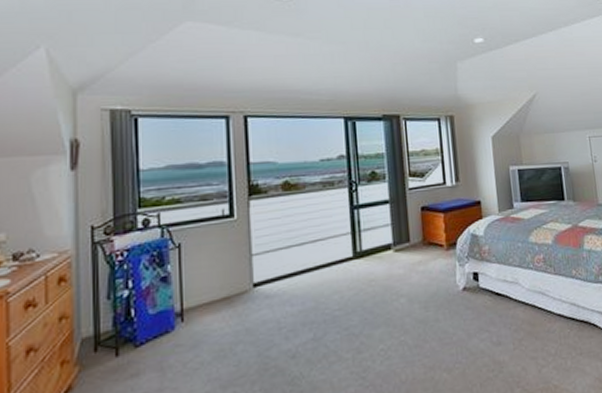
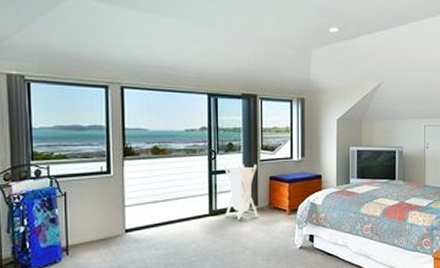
laundry hamper: none [367,193,413,261] -> present [224,164,259,220]

